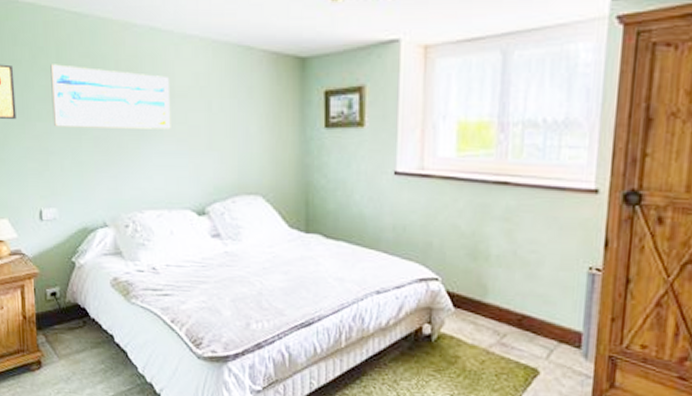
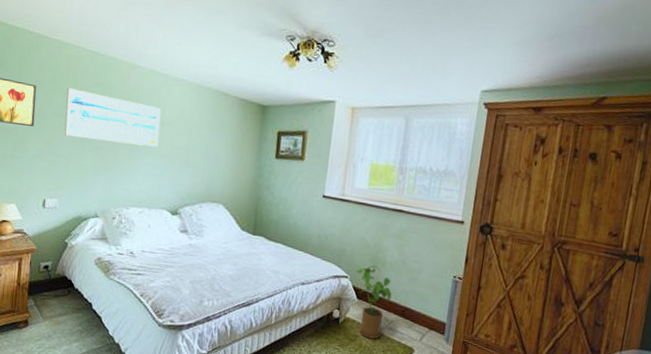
house plant: none [449,260,502,360] -> present [356,265,392,339]

